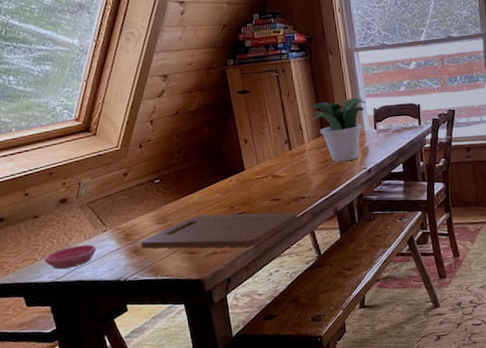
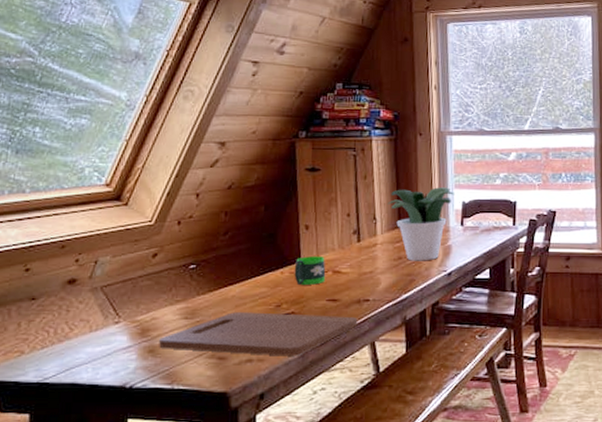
saucer: present [44,244,96,269] -> none [33,338,102,366]
mug: none [240,164,267,189] -> present [294,256,326,285]

